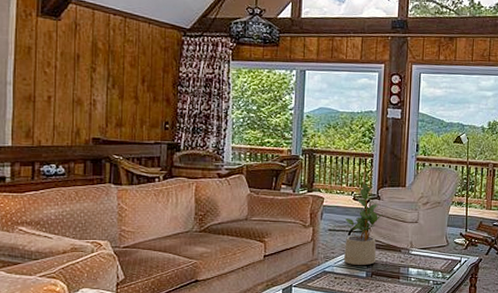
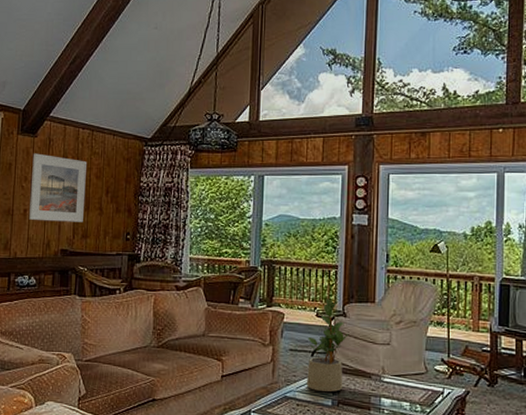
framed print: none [55,37,120,111] -> present [29,153,88,222]

